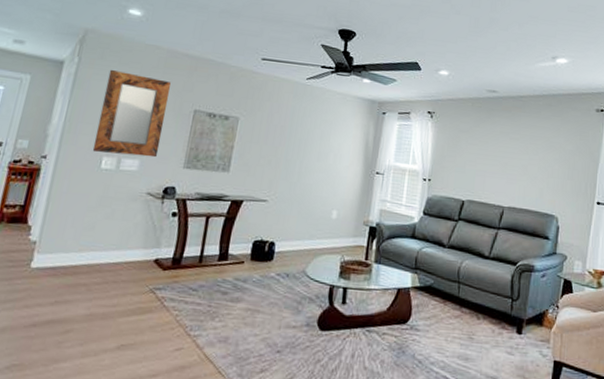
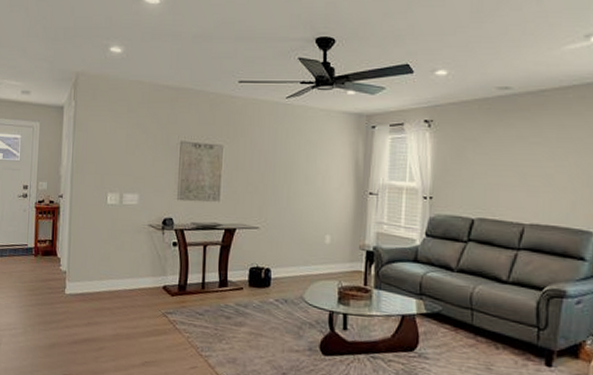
home mirror: present [92,69,171,158] -> none [98,109,157,191]

